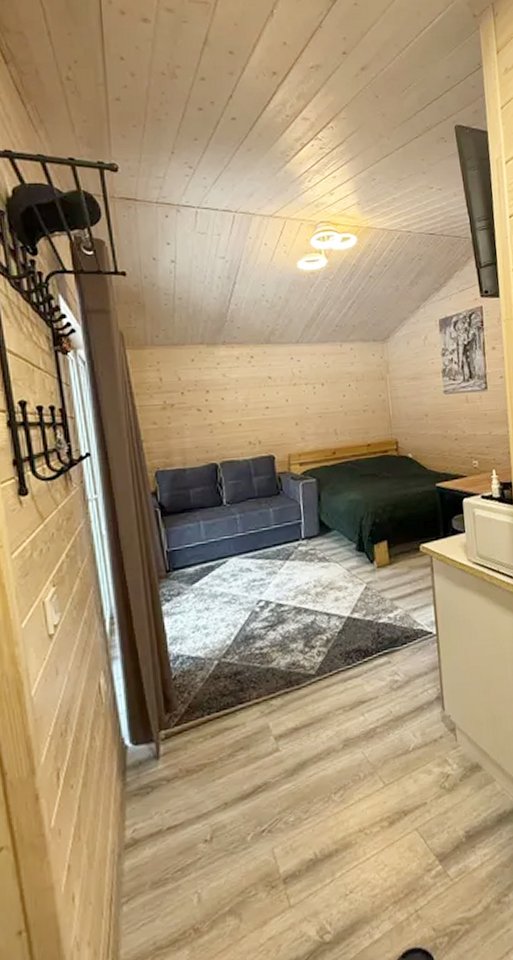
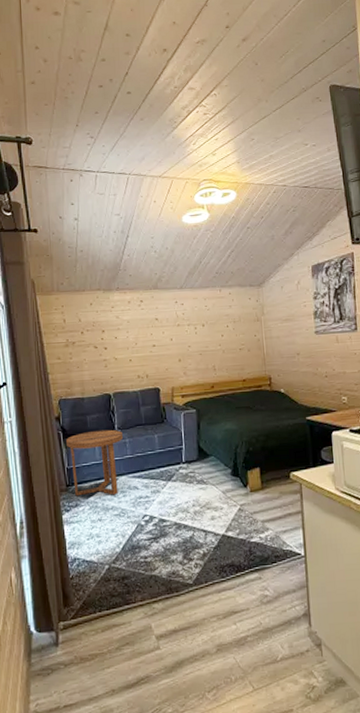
side table: none [165,504,232,583] -> present [66,429,123,496]

